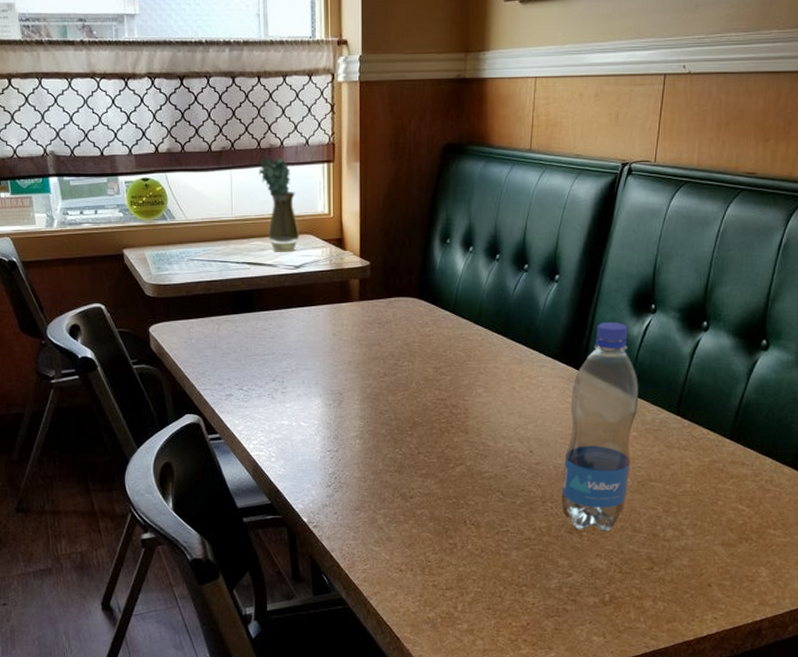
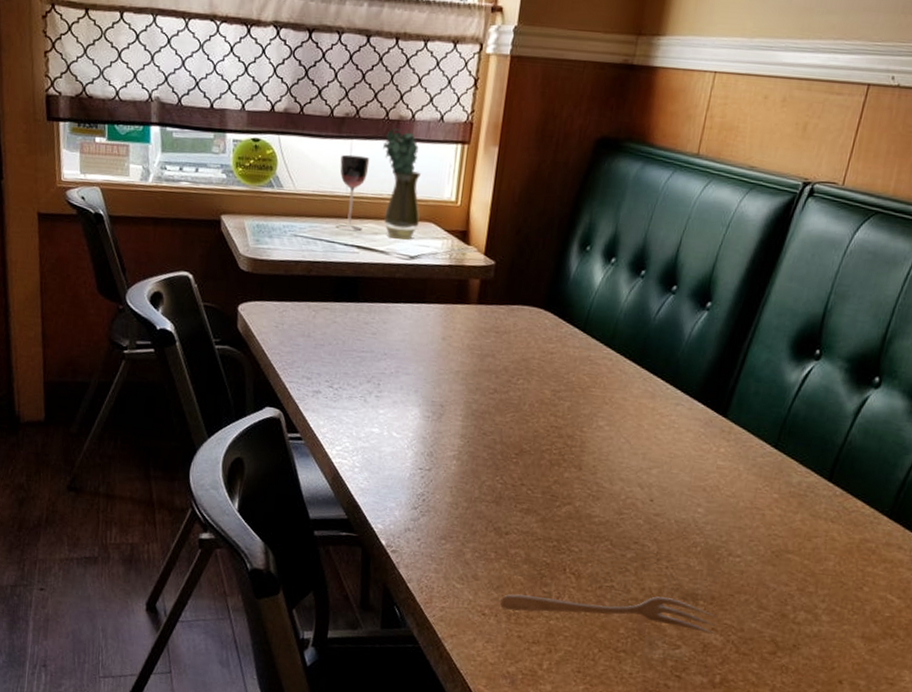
wineglass: none [223,183,250,250] -> present [336,154,370,232]
fork: none [414,534,600,563] -> present [500,593,718,634]
bottle: present [561,321,639,532] -> none [678,362,789,604]

